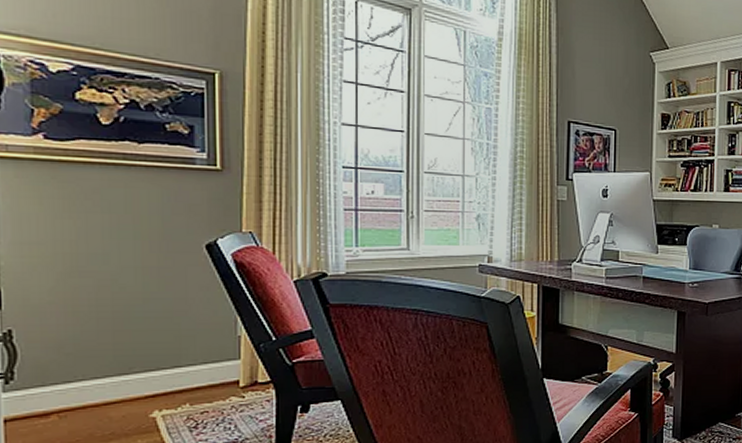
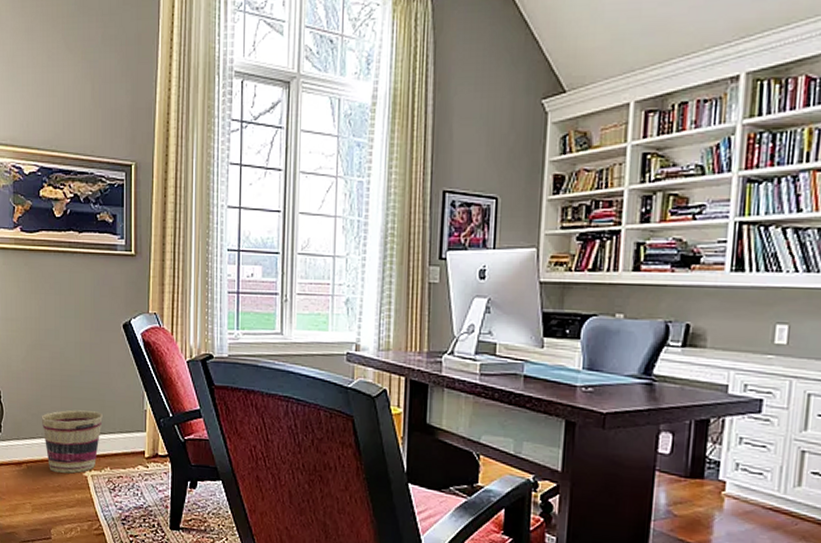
basket: none [81,343,178,418] -> present [41,409,103,474]

